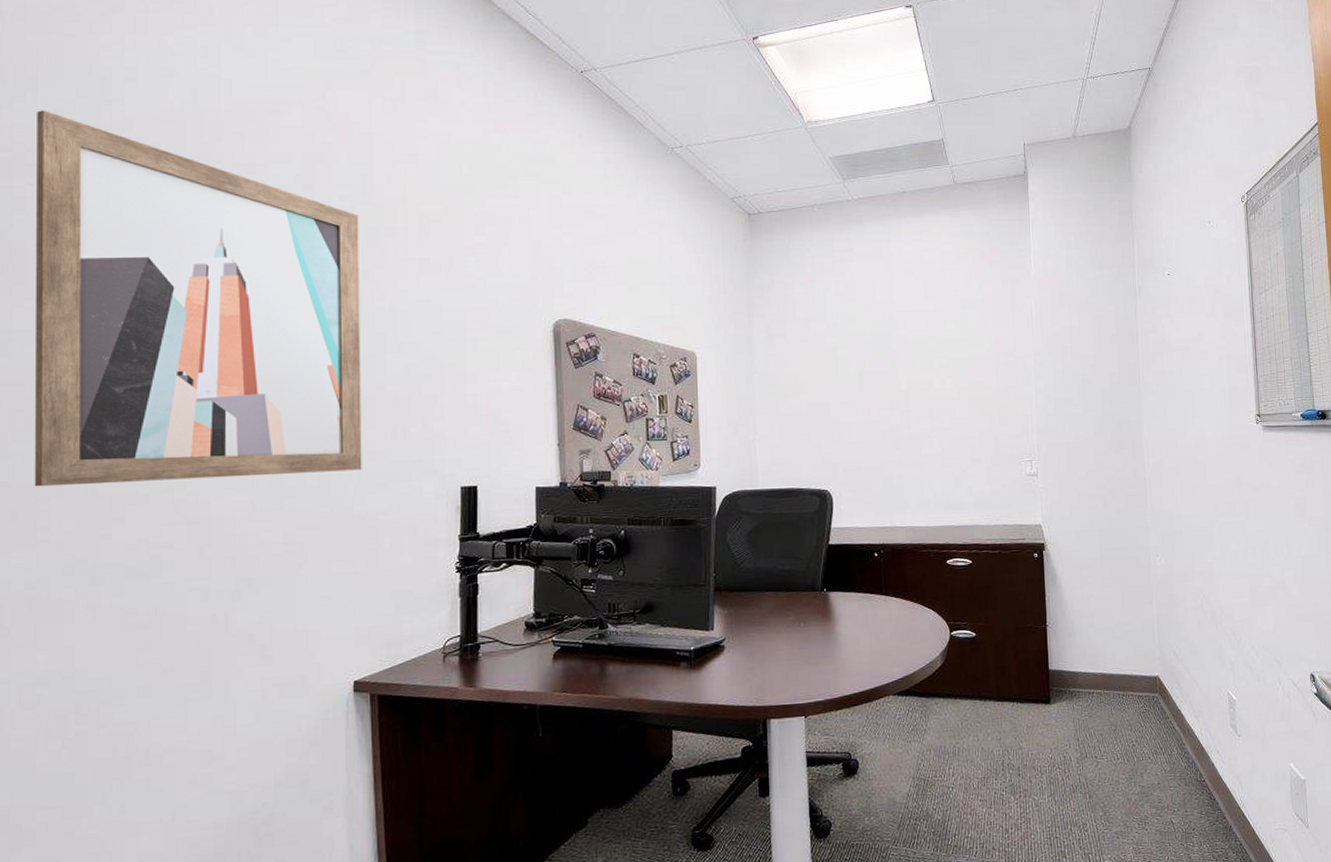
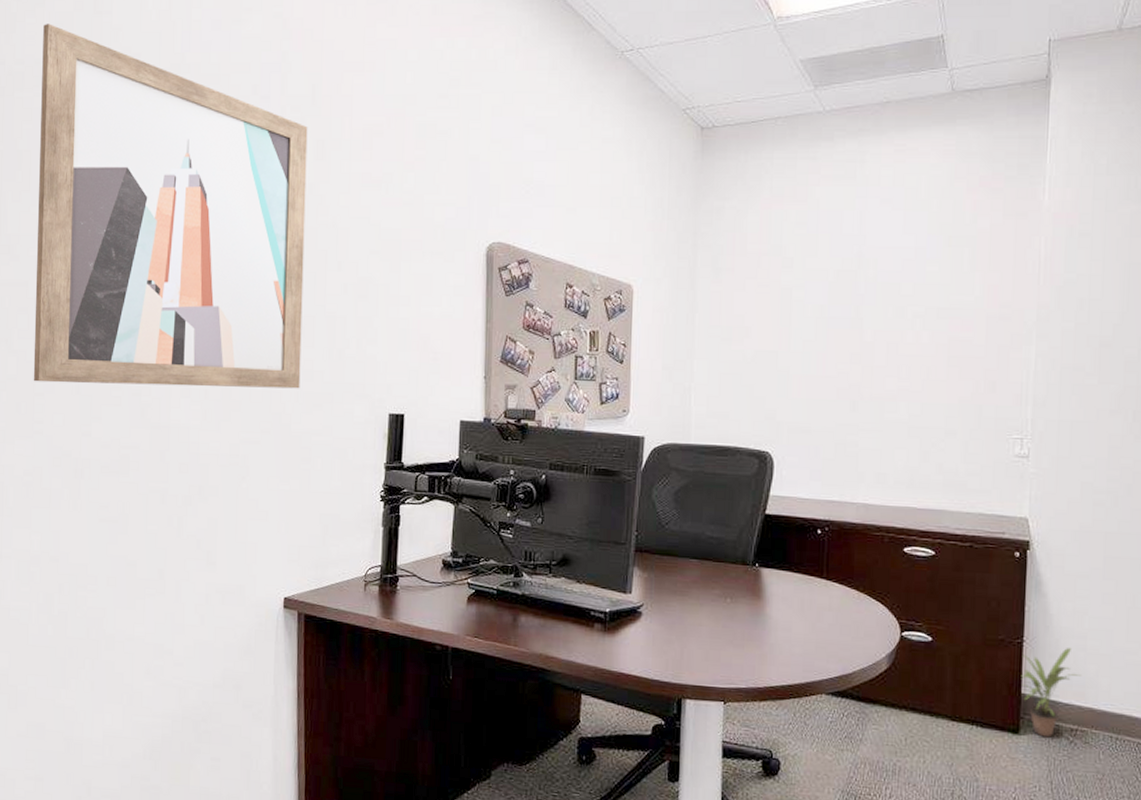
potted plant: none [1047,627,1092,703] -> present [1021,648,1081,738]

